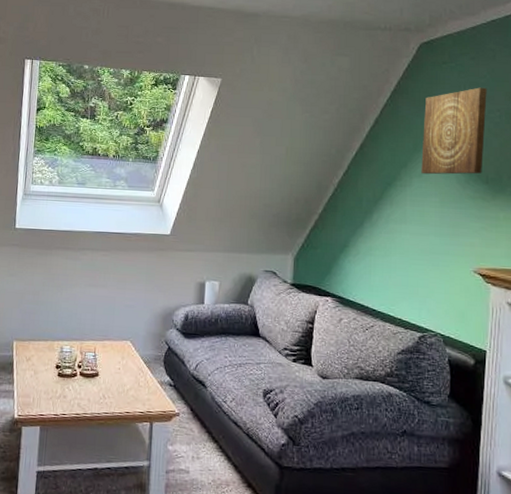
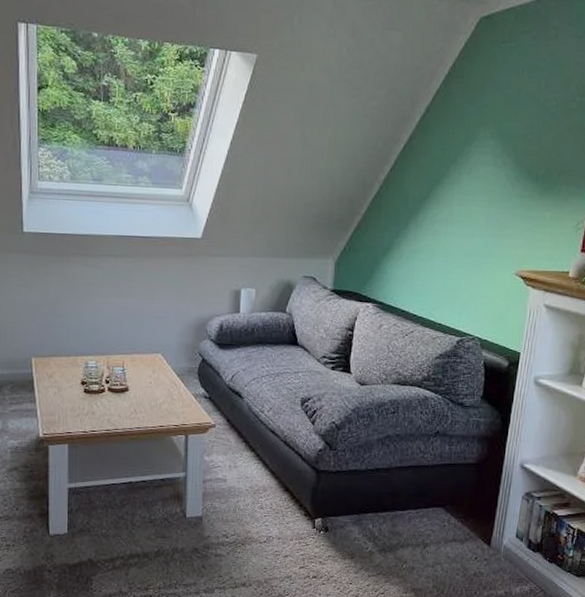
wall art: present [421,87,487,175] -> none [471,72,546,171]

